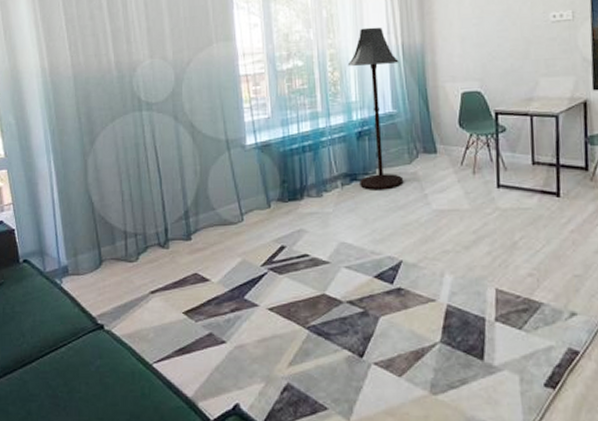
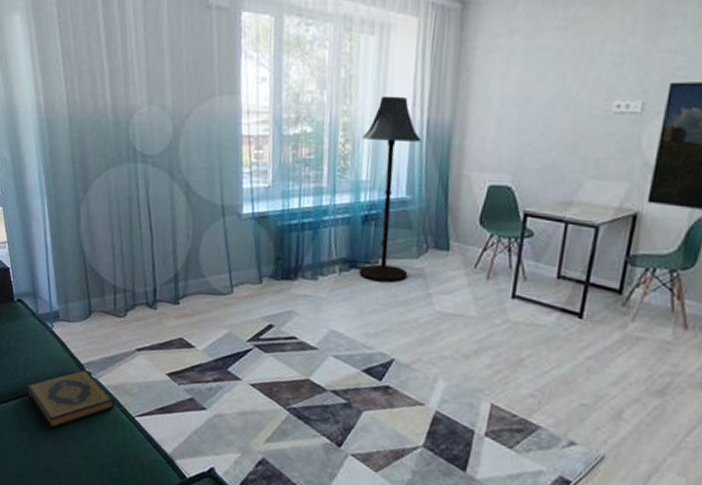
hardback book: none [35,322,130,393] -> present [27,369,115,429]

